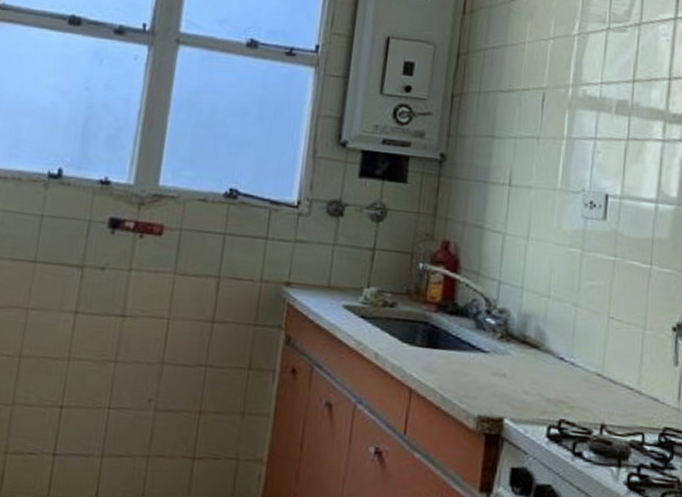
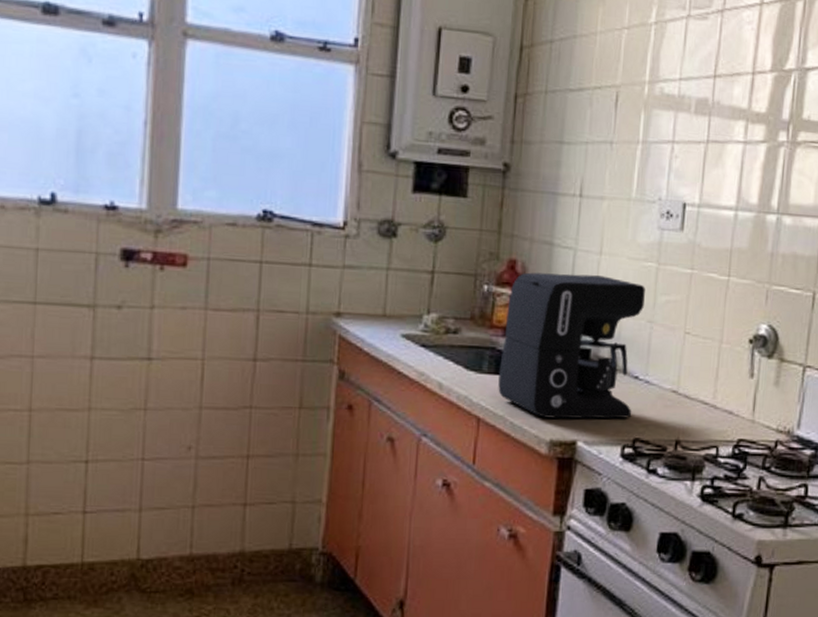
coffee maker: none [430,253,570,399] -> present [498,272,645,419]

